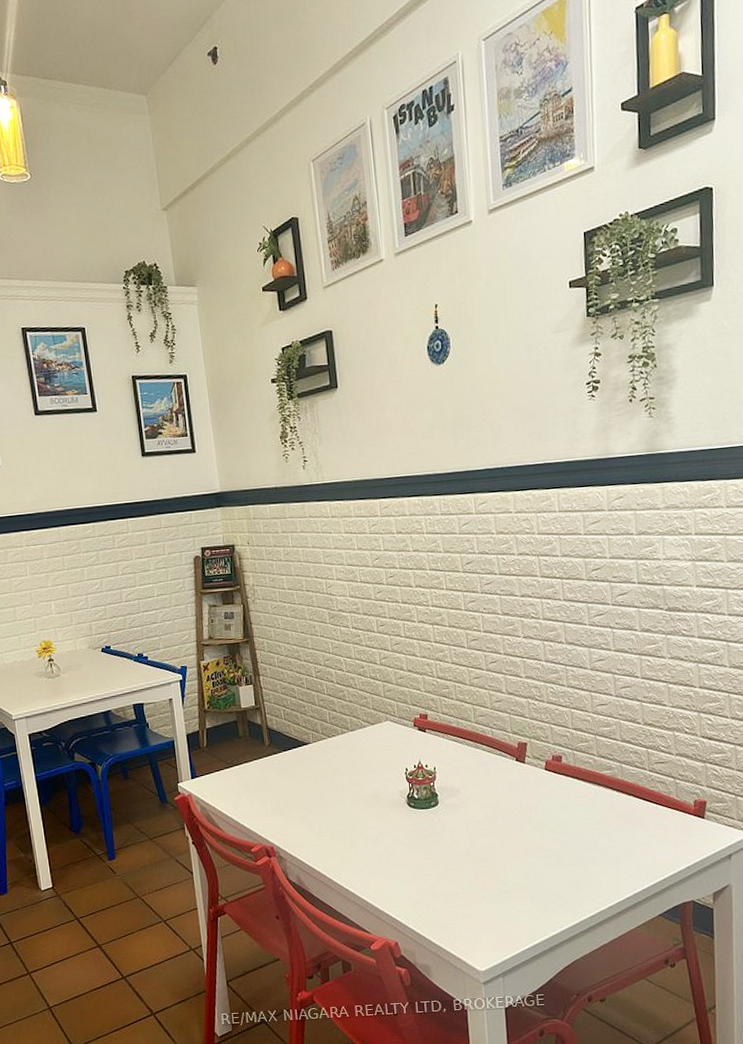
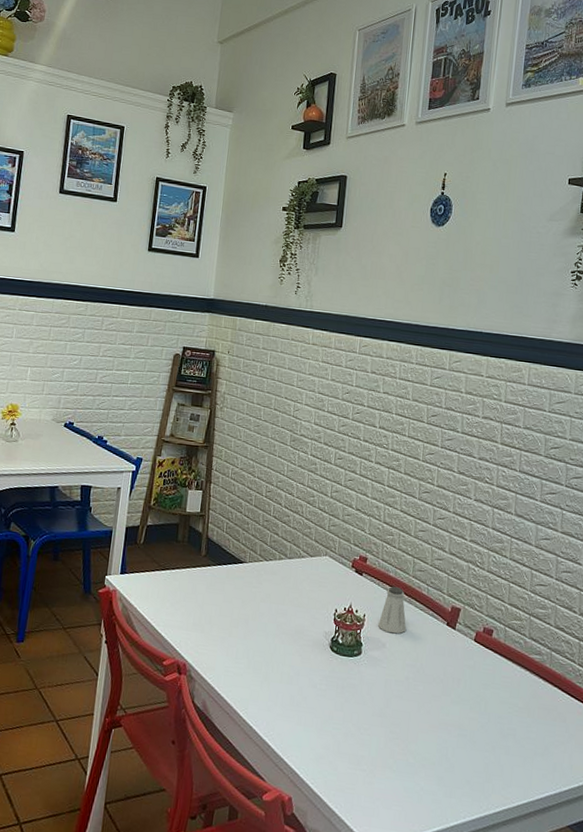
saltshaker: none [450,735,478,779] -> present [378,586,407,634]

